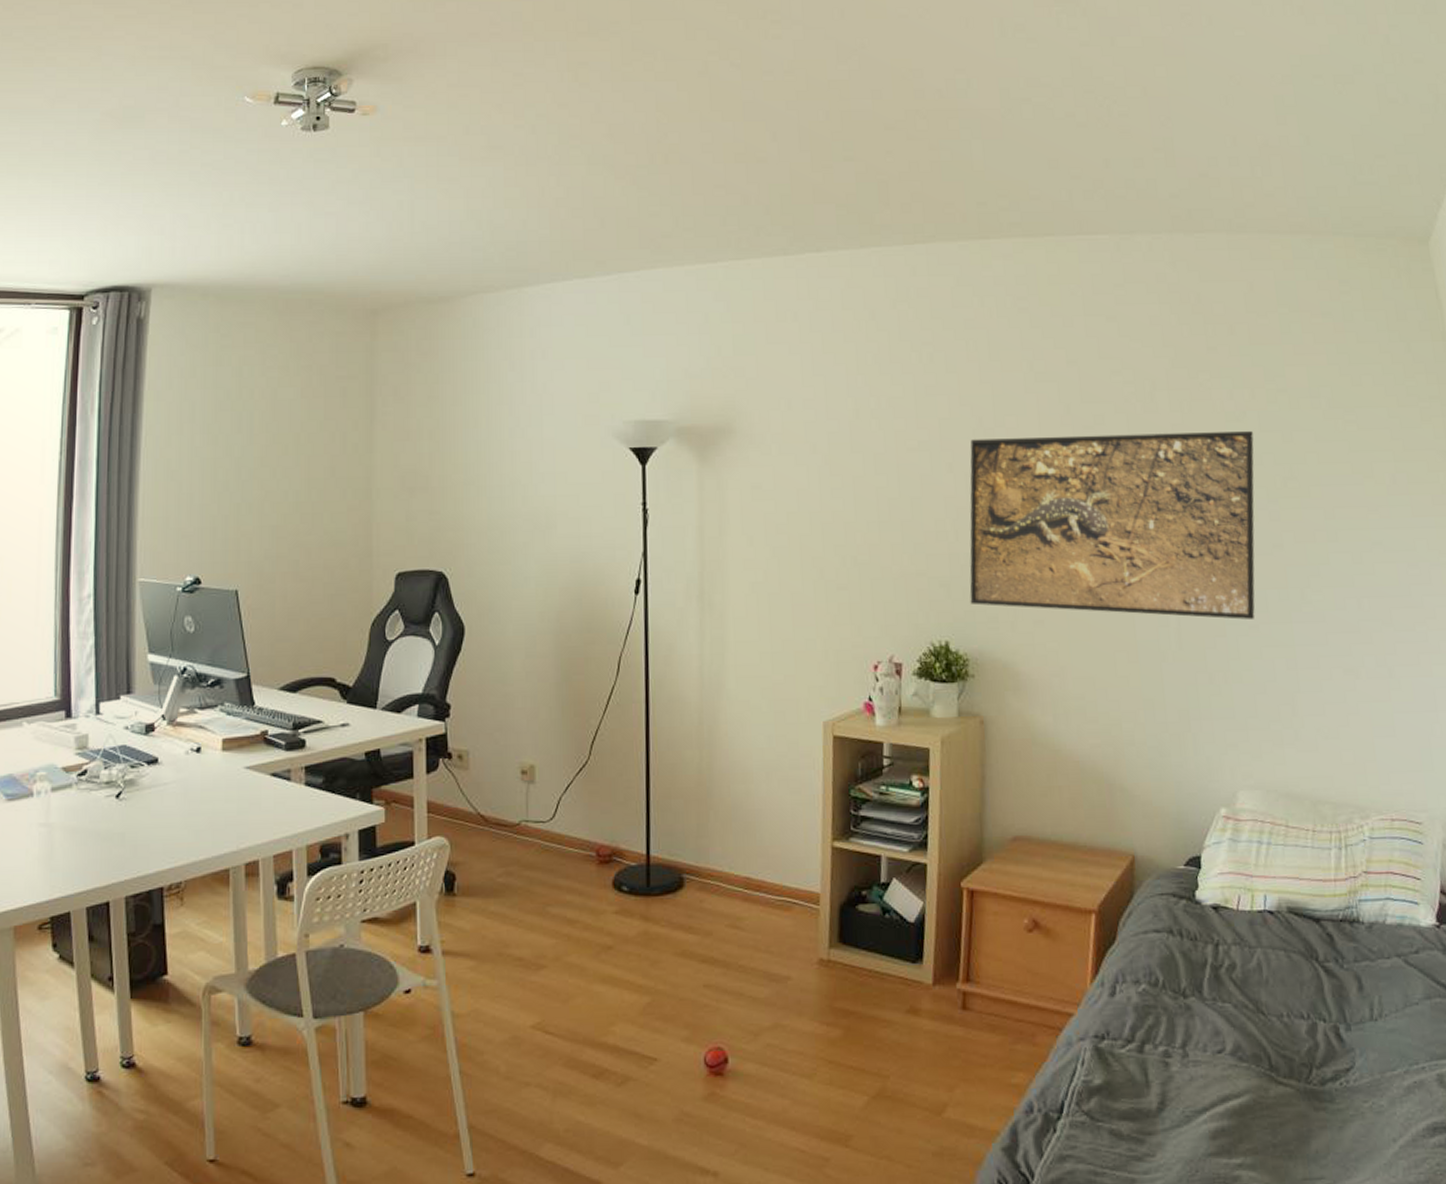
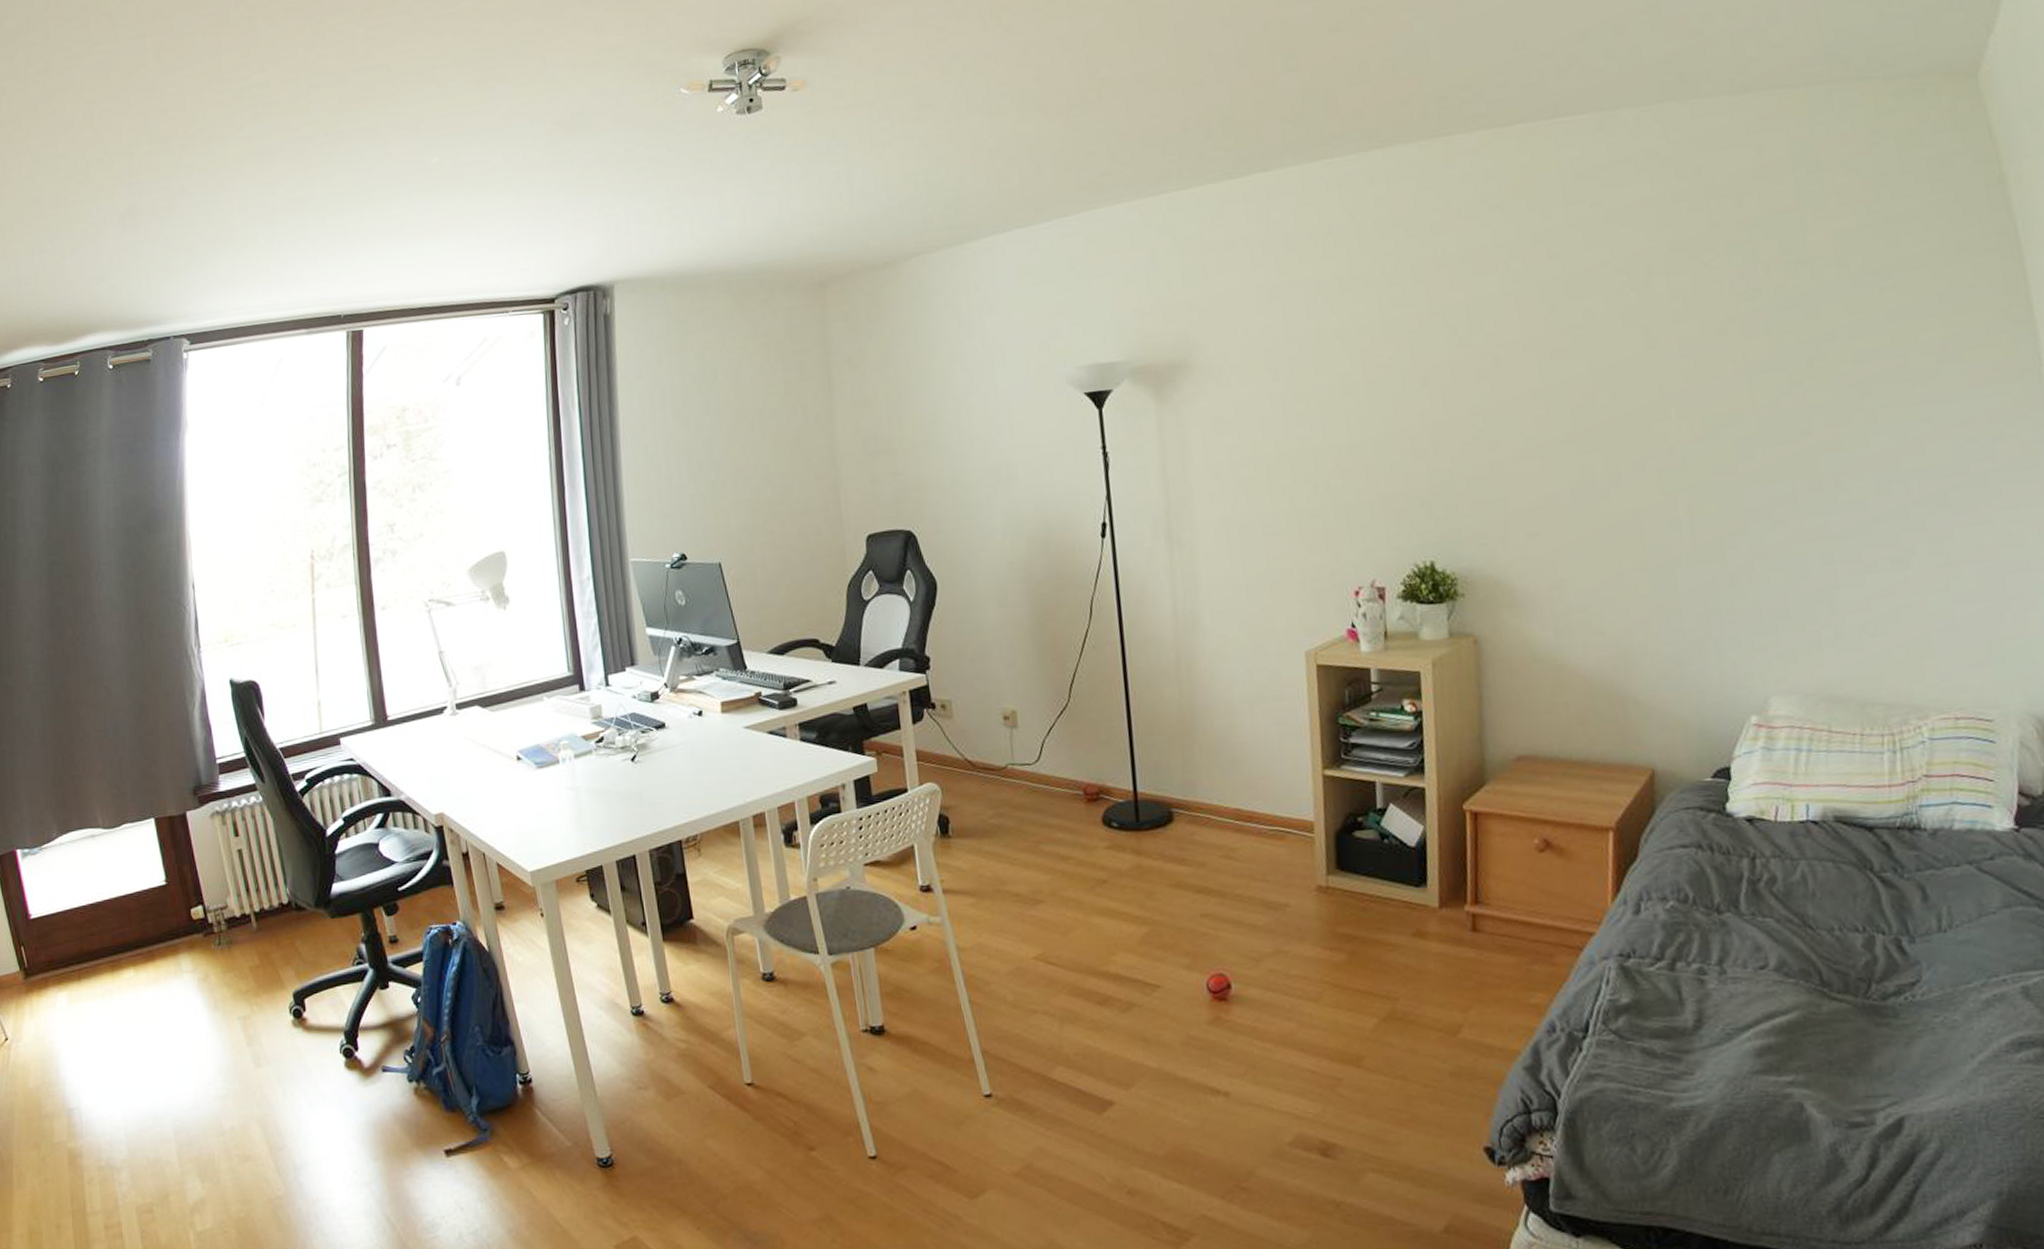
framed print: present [969,431,1255,620] -> none [1444,310,1782,522]

